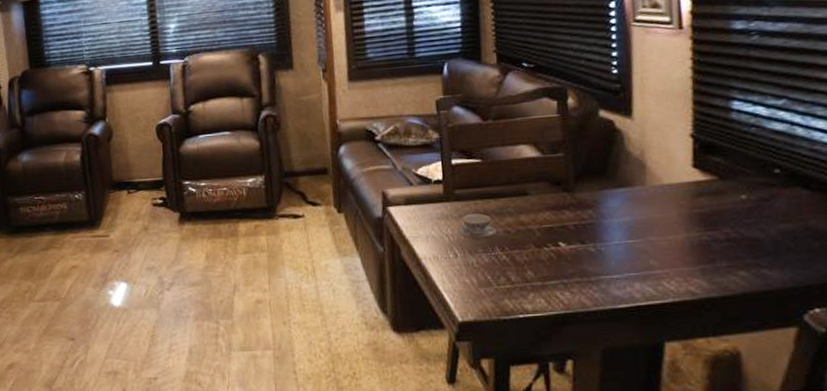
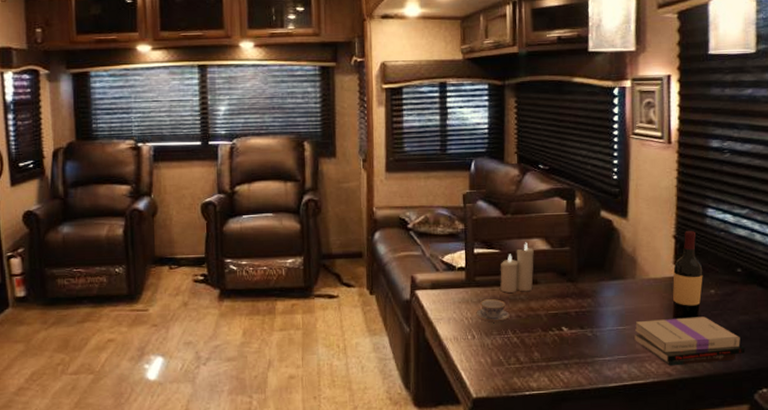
candle: none [482,149,522,206] -> present [500,242,534,293]
books: none [647,226,790,284] -> present [634,316,746,366]
wine bottle: none [692,127,731,231] -> present [672,230,703,320]

